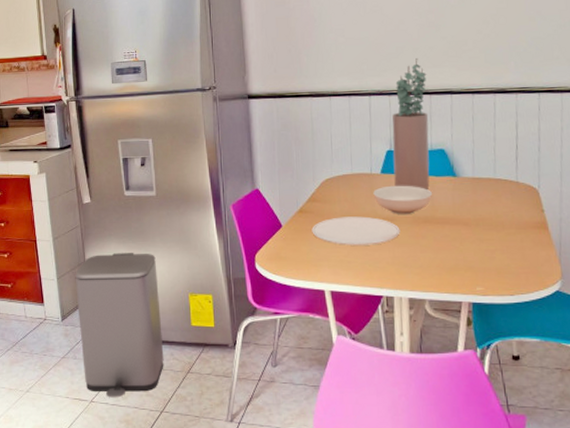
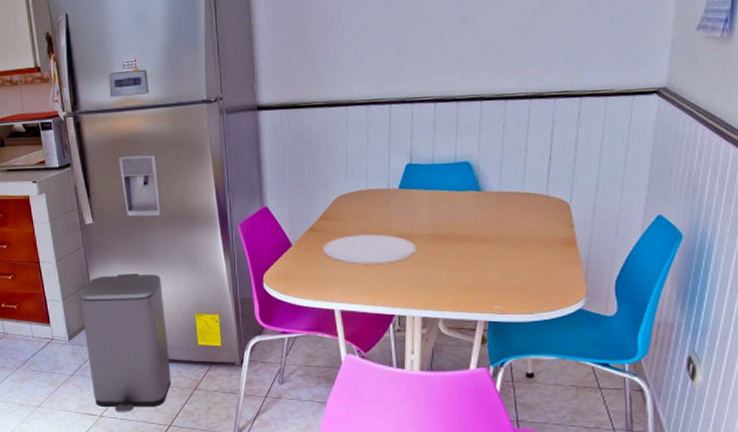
bowl: present [373,185,433,214] -> none [389,201,454,232]
vase: present [391,58,430,189] -> none [412,61,455,205]

